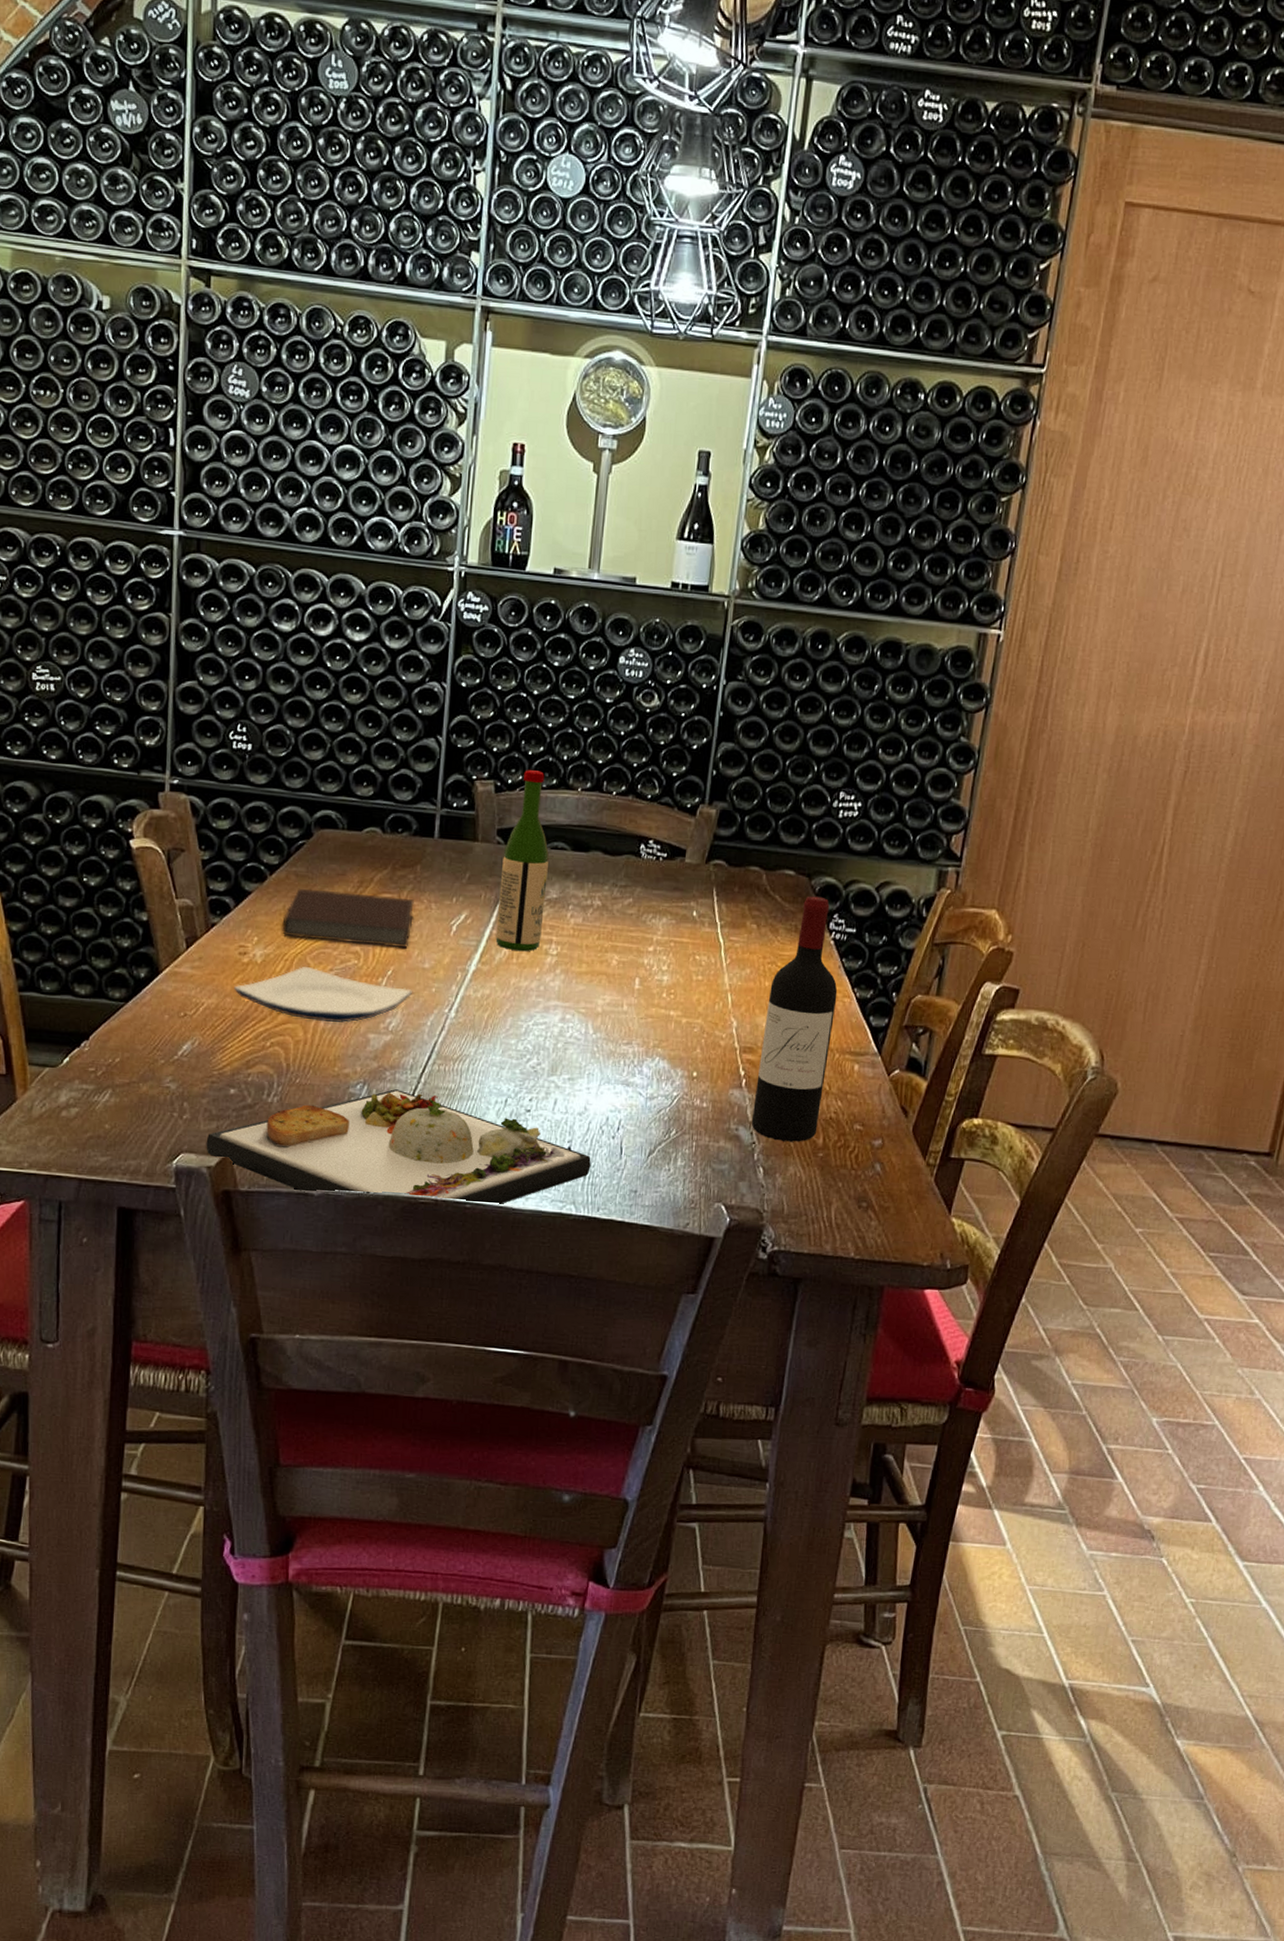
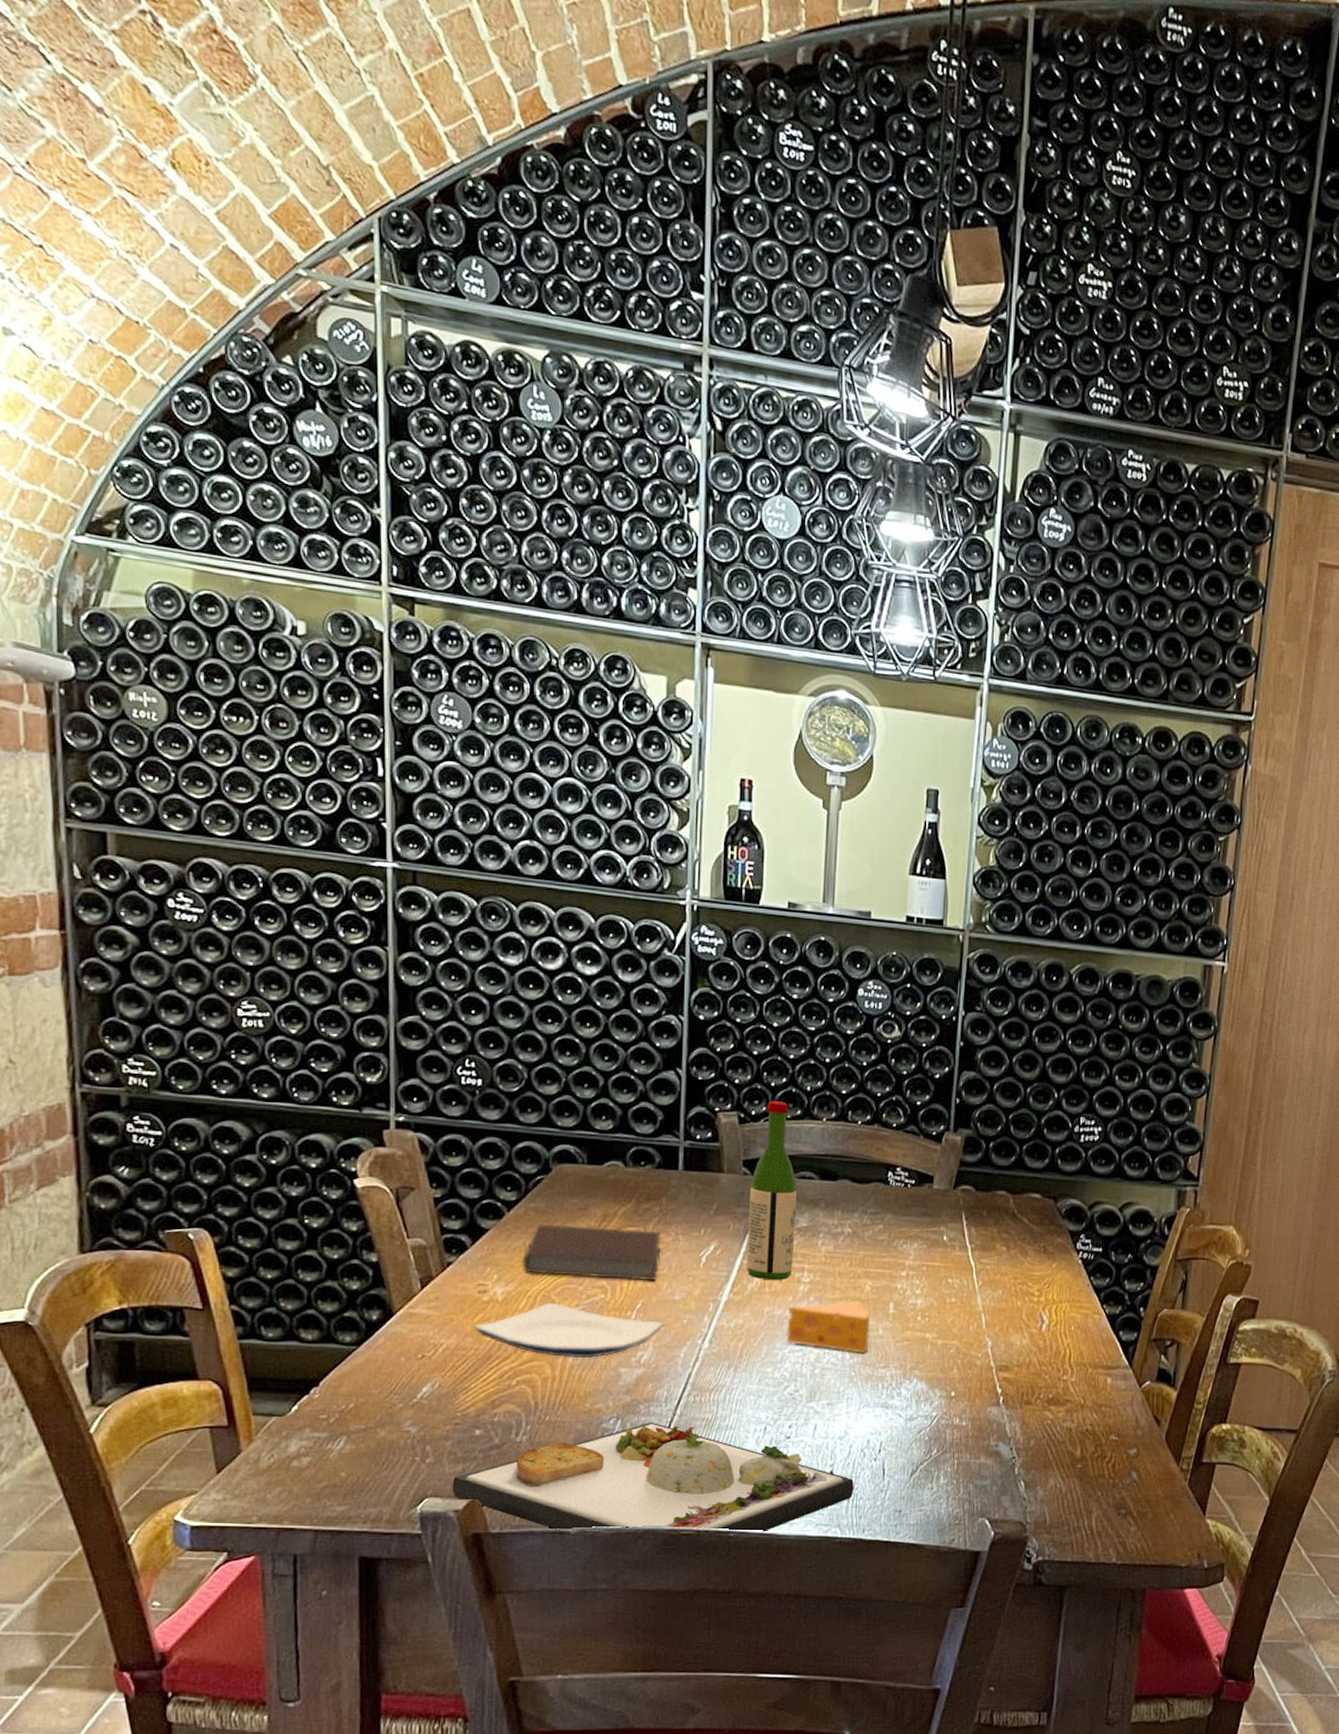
cheese: none [530,974,616,1029] -> present [786,1300,871,1354]
wine bottle: present [751,895,838,1142] -> none [1010,1217,1088,1455]

